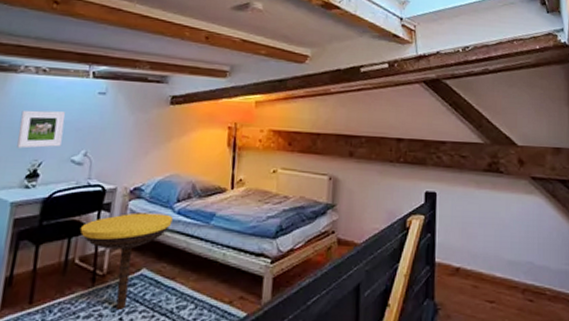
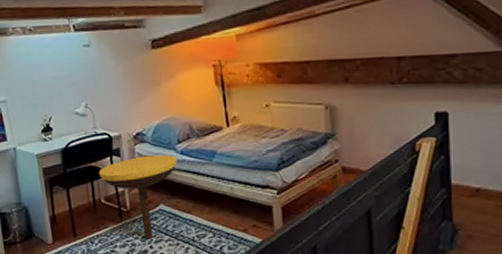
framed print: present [17,110,66,149] -> none [22,68,63,106]

